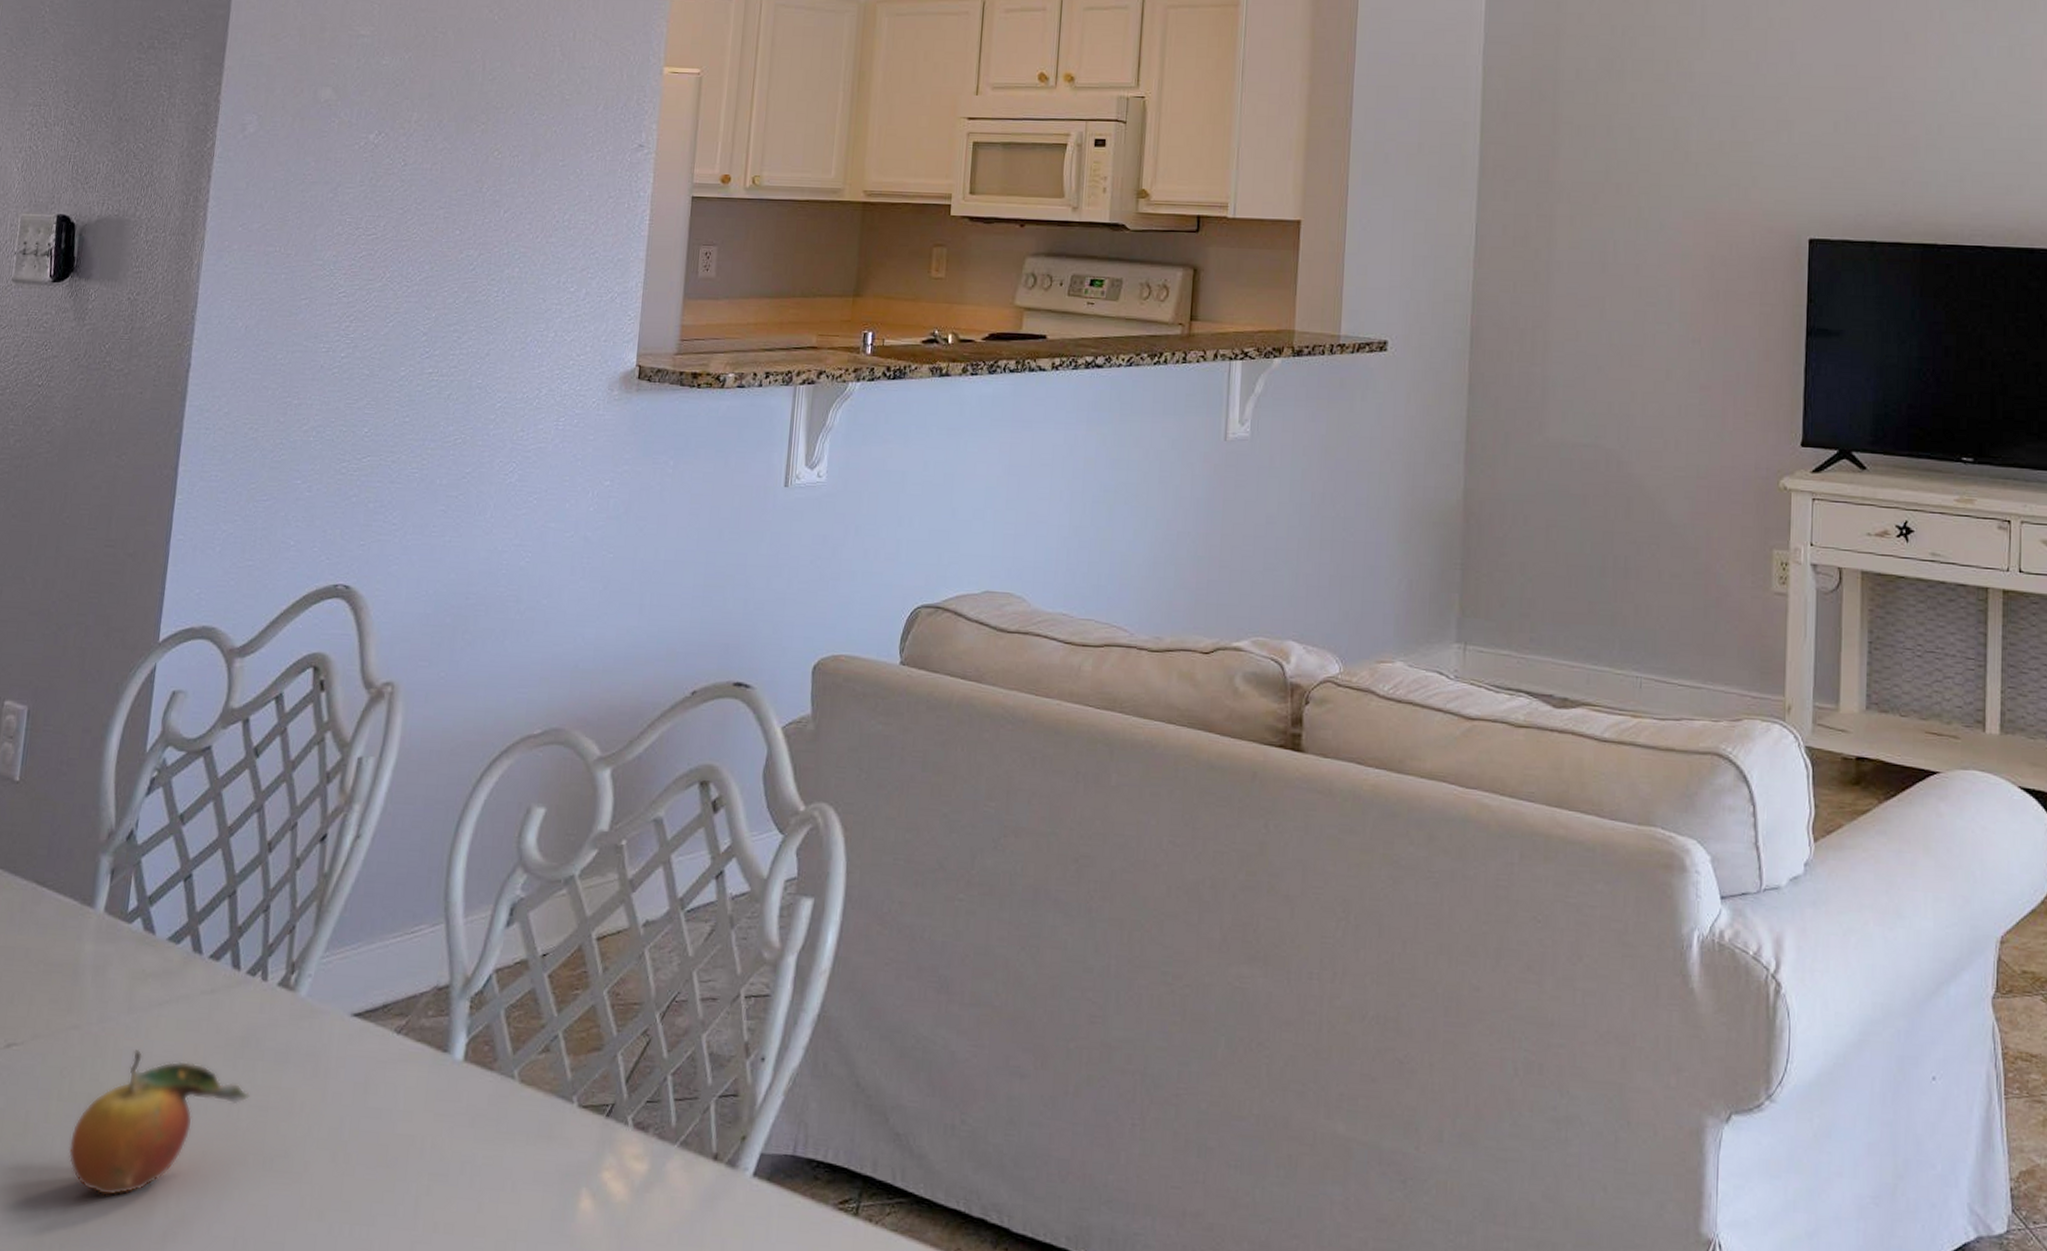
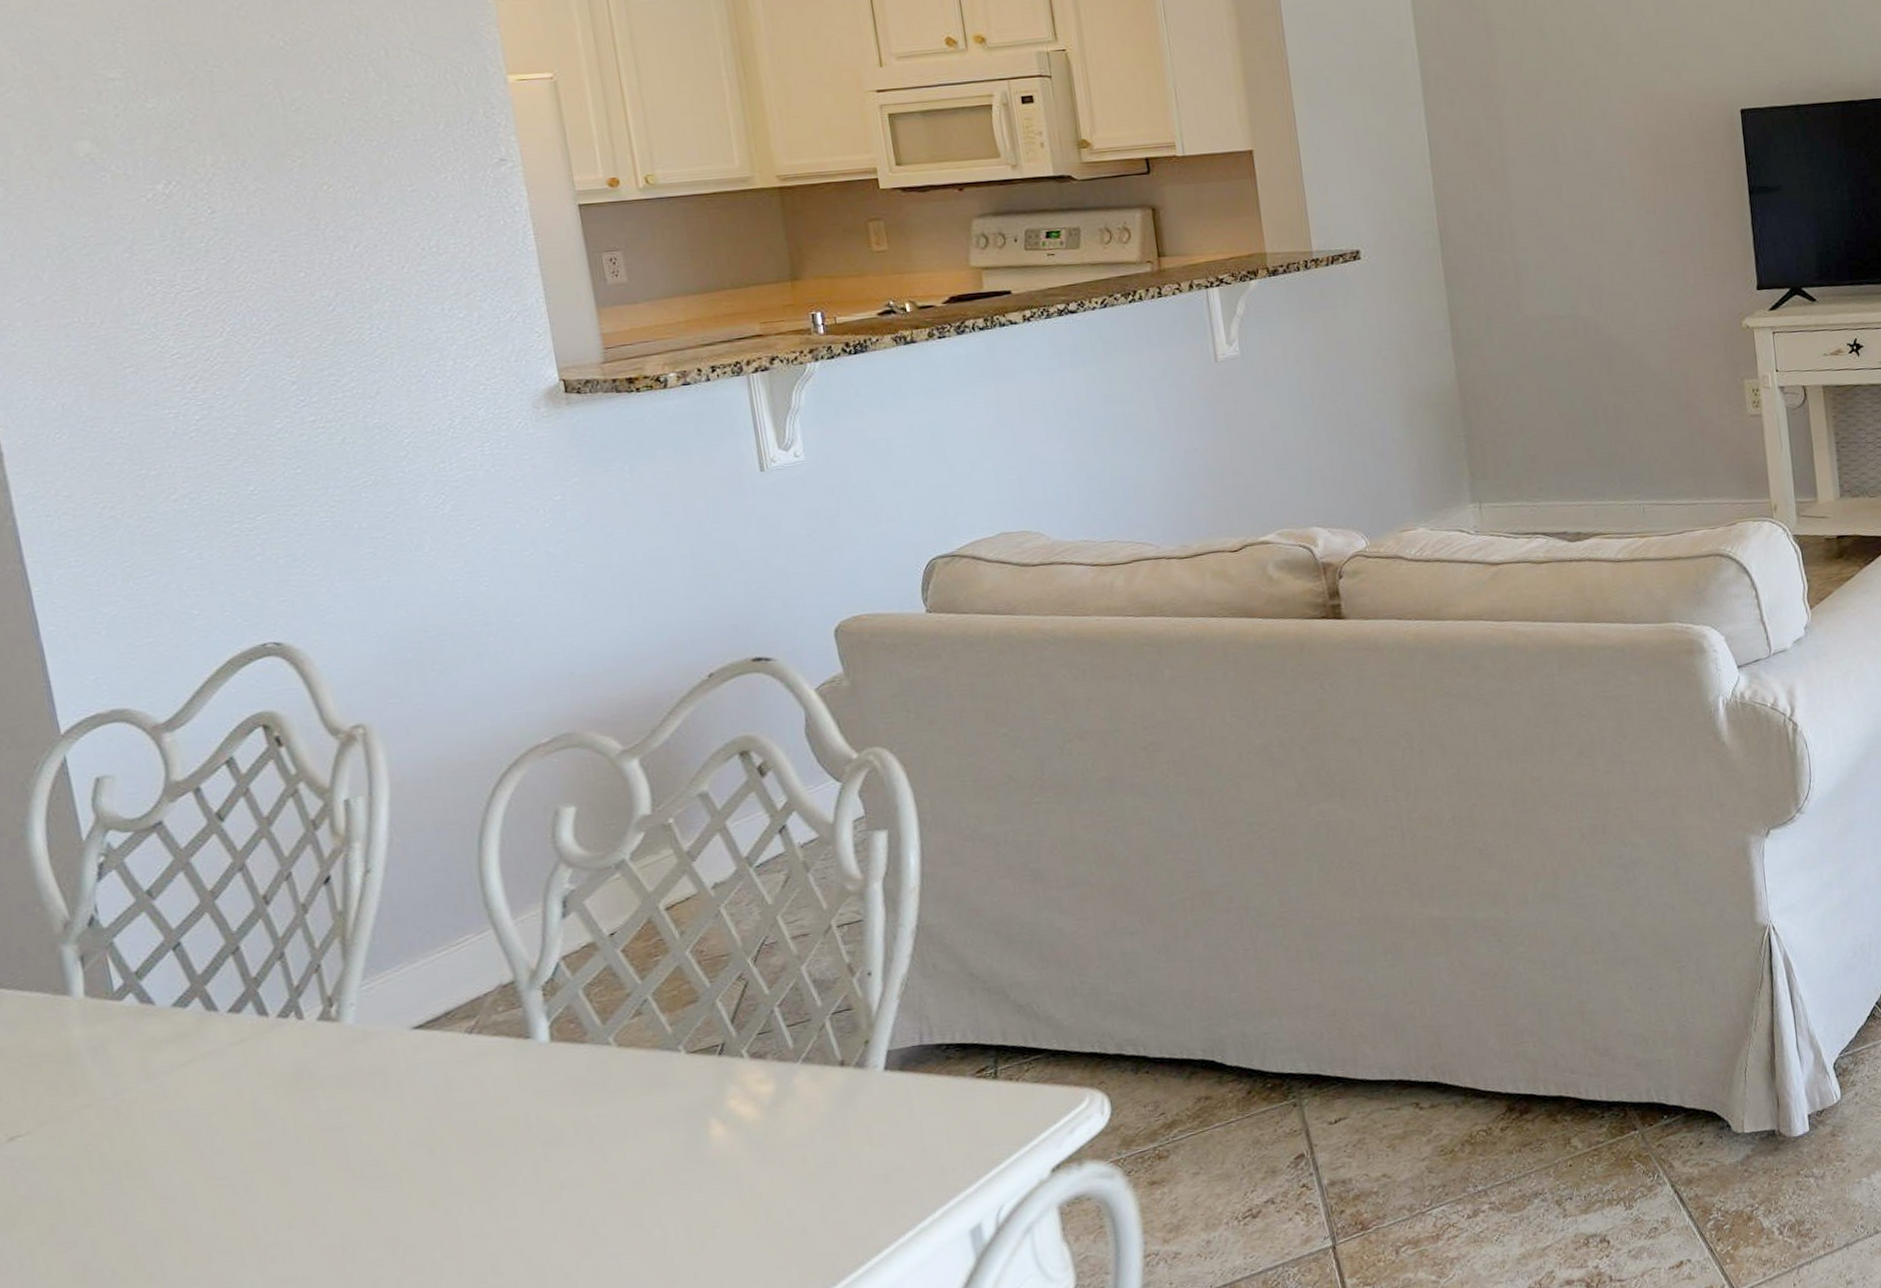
fruit: present [68,1050,250,1197] -> none [117,1107,318,1243]

